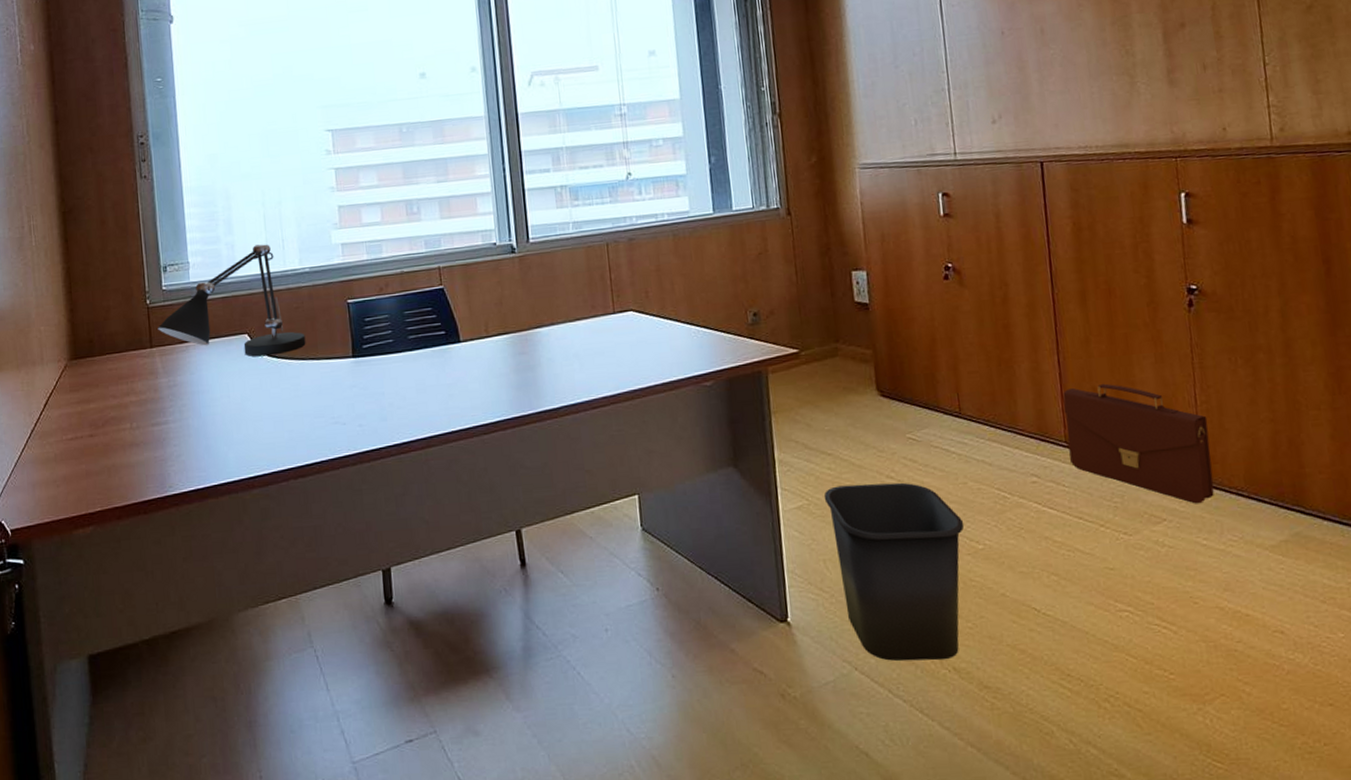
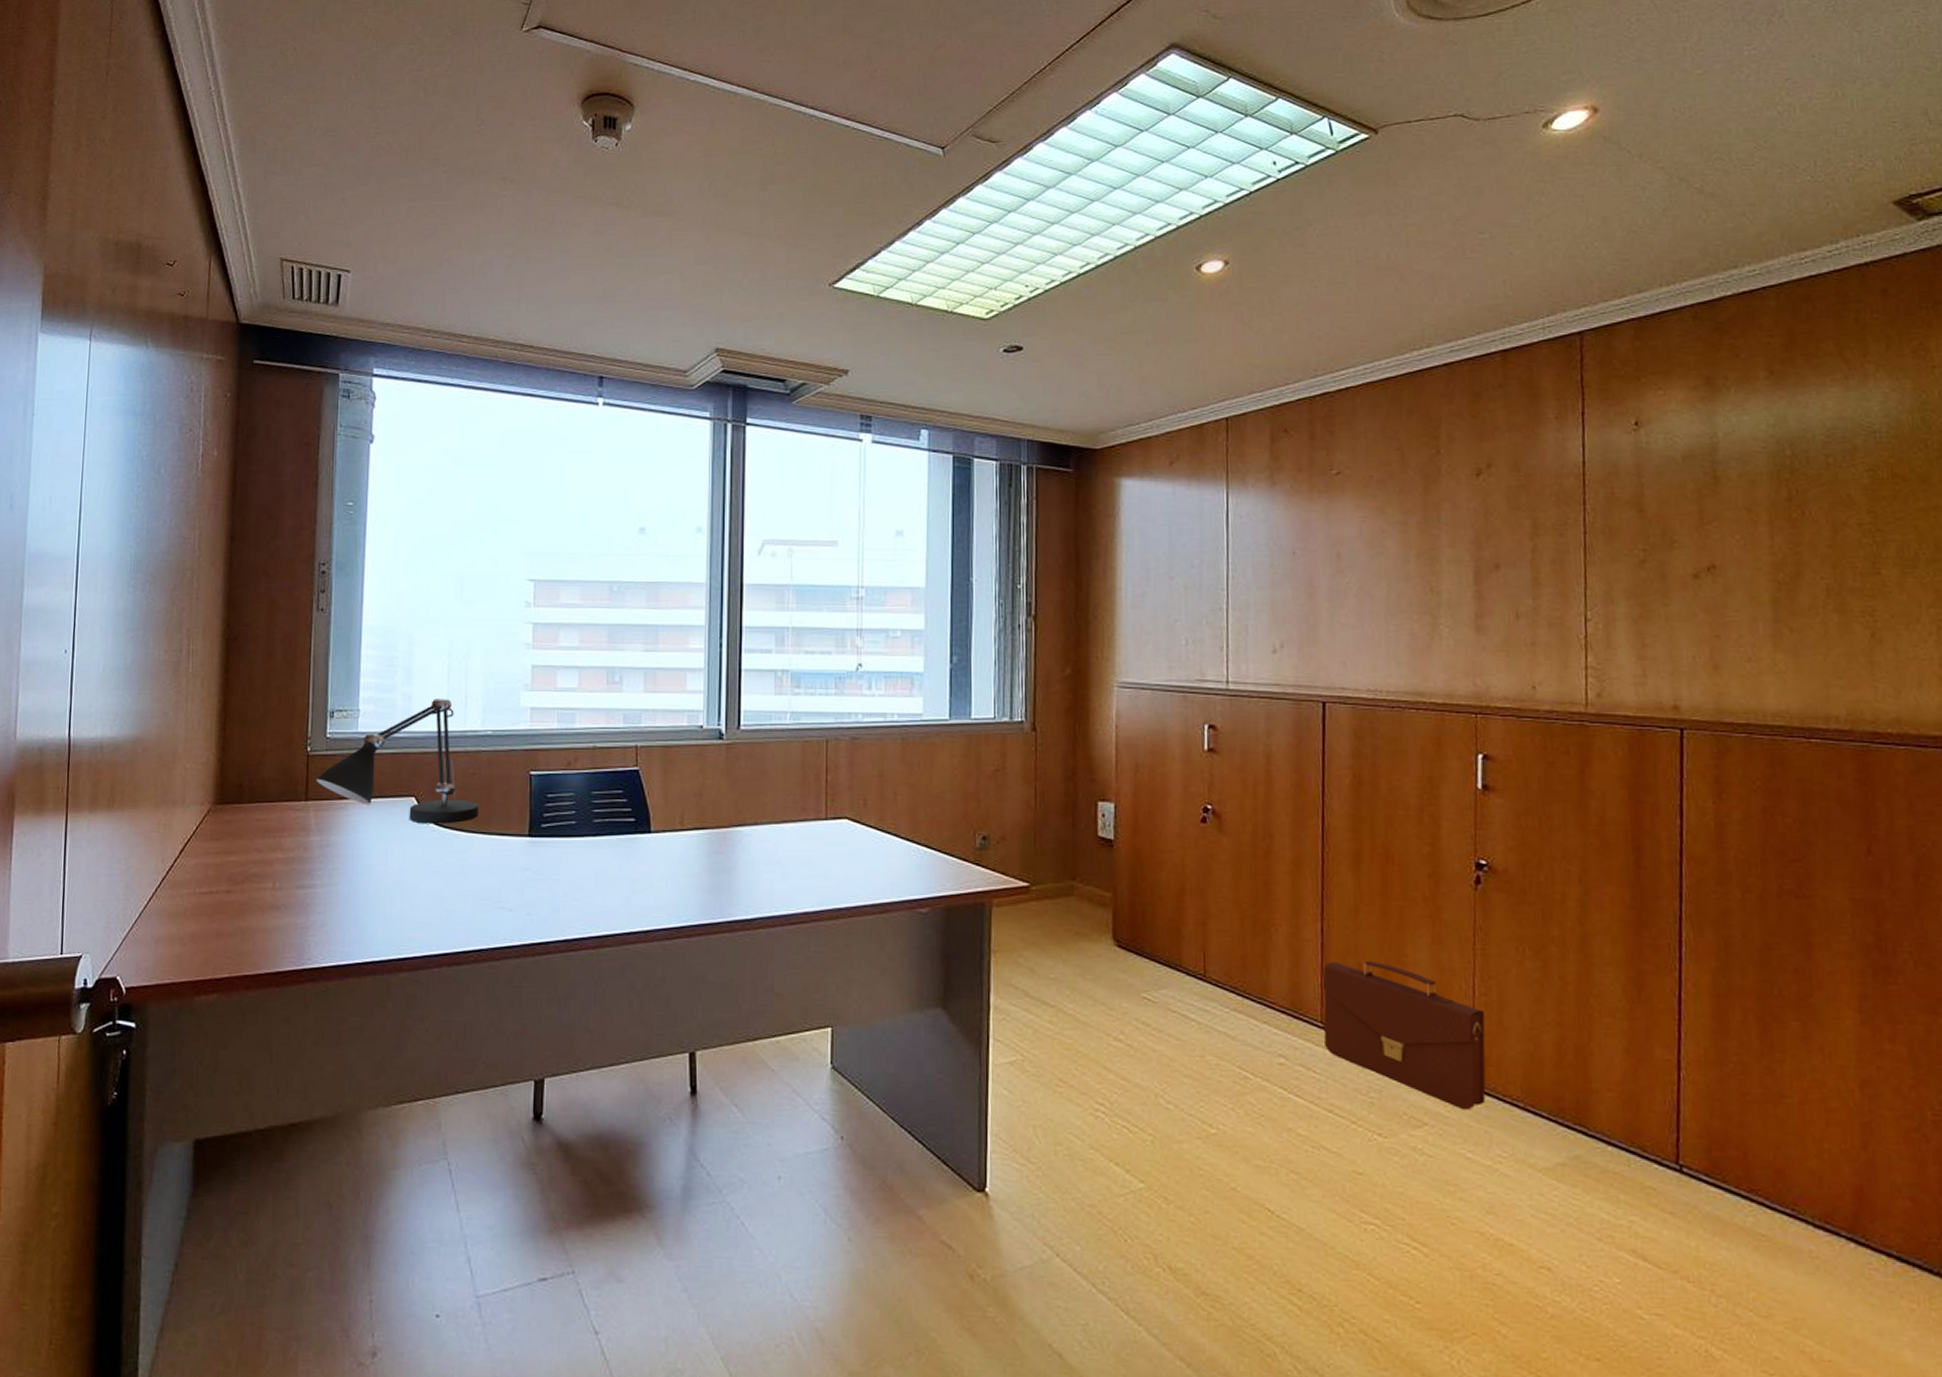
waste bin: present [823,482,965,661] -> none [1041,1043,1197,1256]

